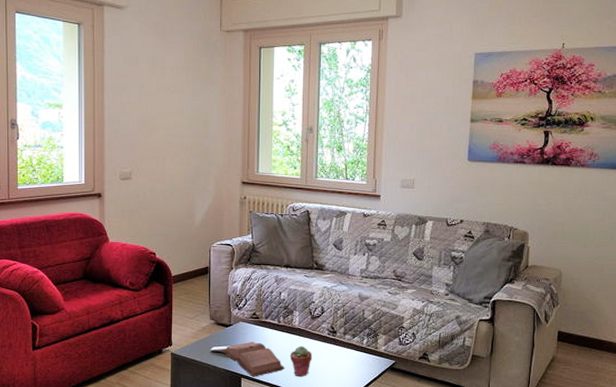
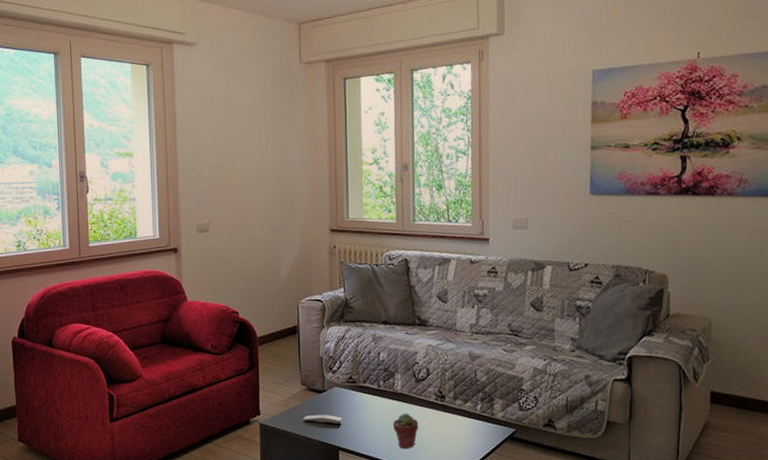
hardback book: present [222,341,285,377] -> none [316,408,388,450]

